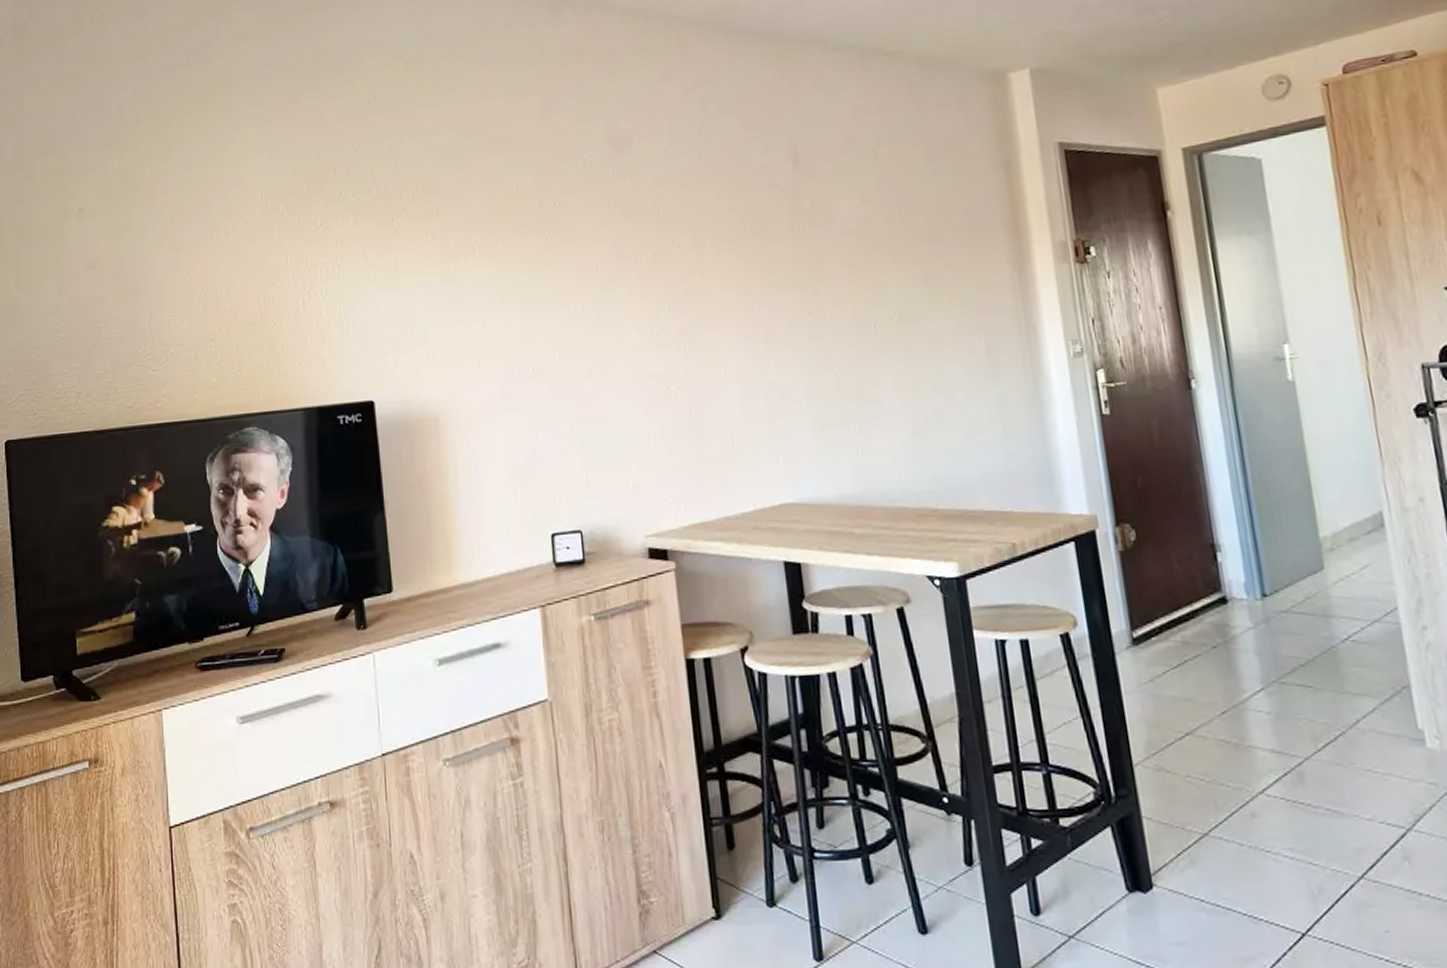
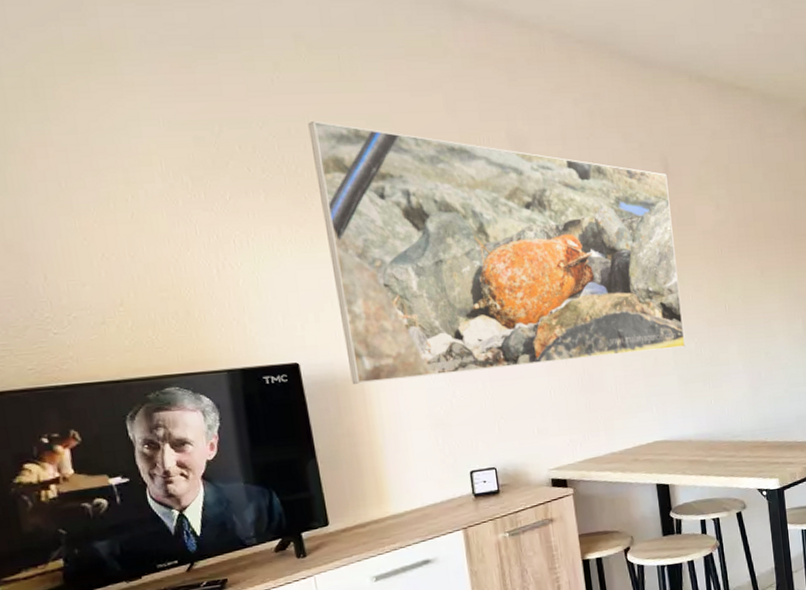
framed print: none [400,137,822,425] -> present [308,120,686,384]

